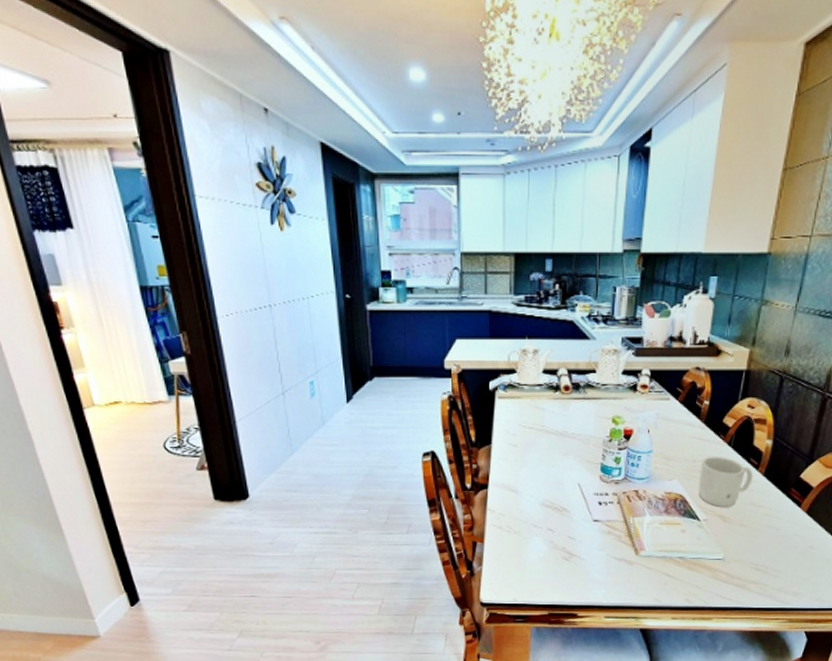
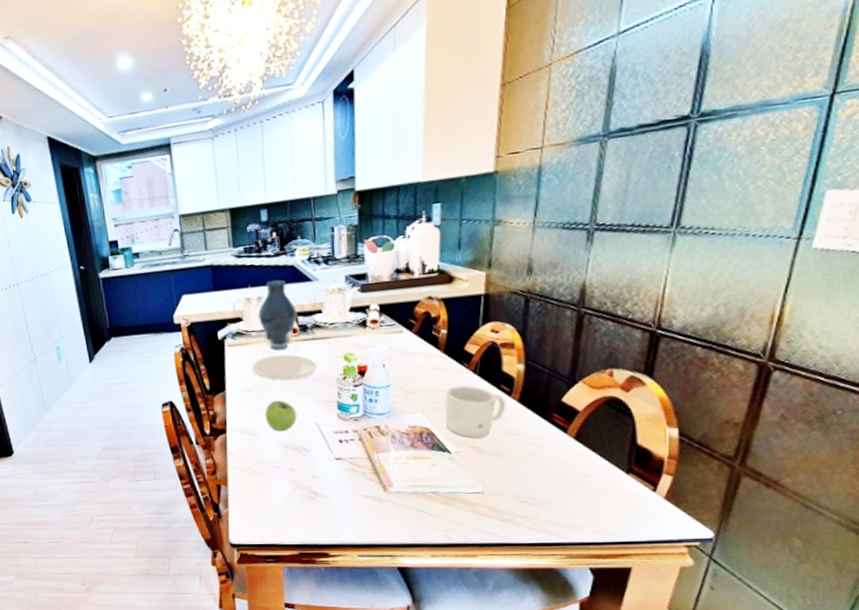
plate: none [521,412,585,437] -> present [252,354,317,380]
fruit: none [528,458,561,491] -> present [264,400,298,432]
vase: none [532,334,572,406] -> present [258,279,298,350]

